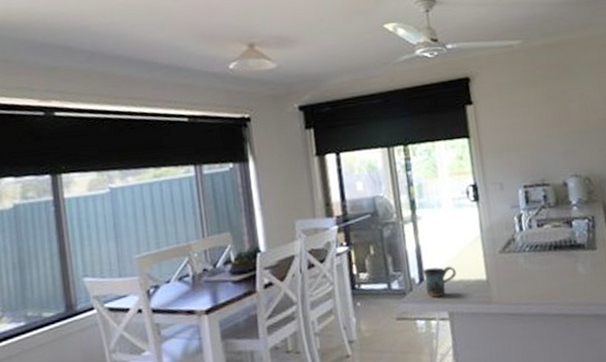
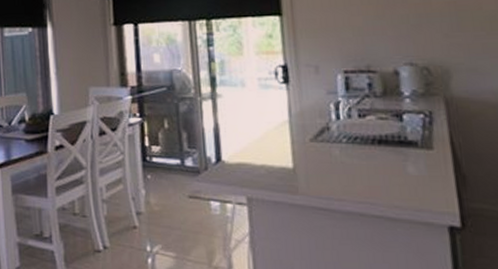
mug: present [422,266,456,298] -> none [219,149,258,180]

